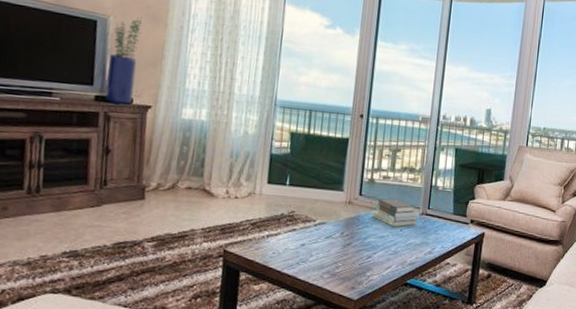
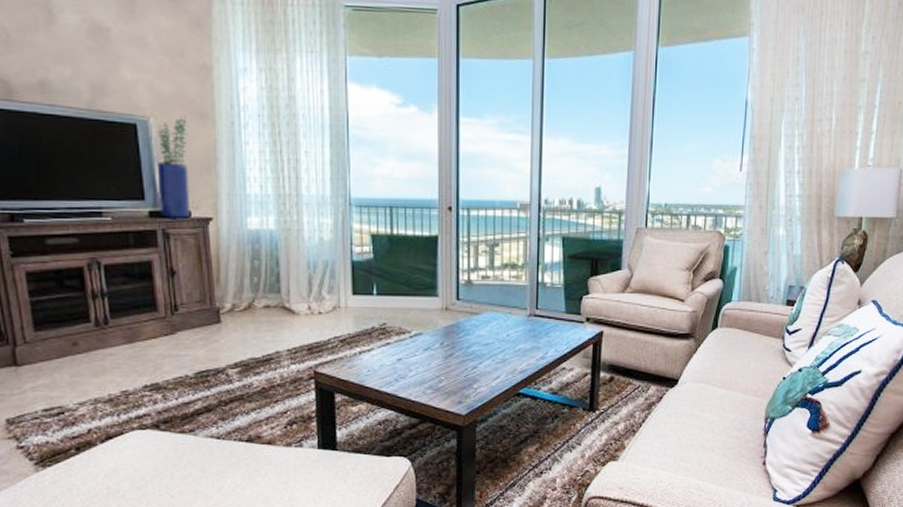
books: present [371,198,420,227] -> none [472,301,528,333]

